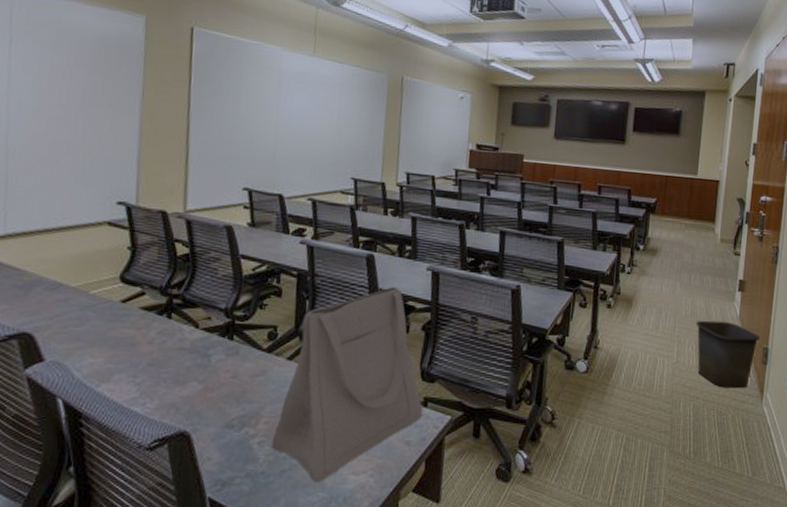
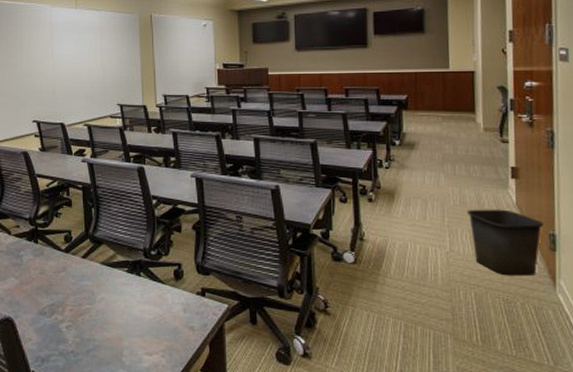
tote bag: present [271,287,423,481] -> none [77,193,202,360]

